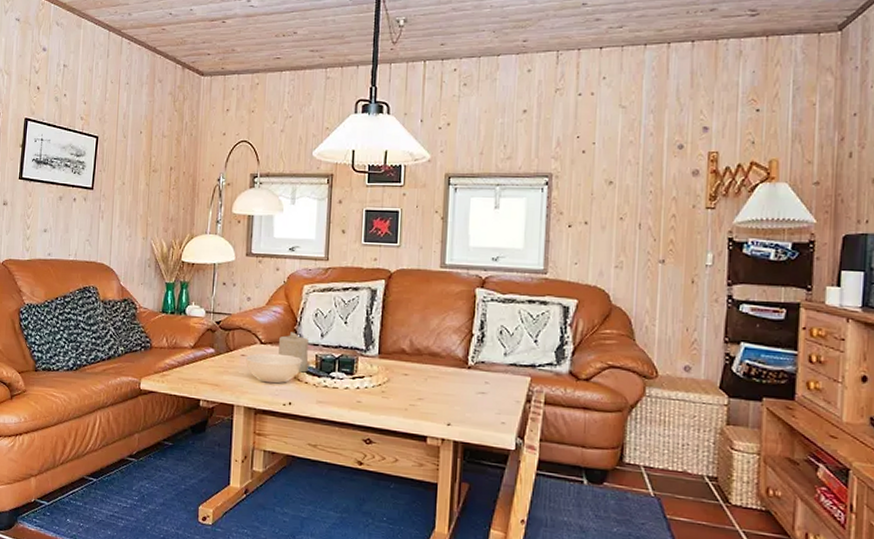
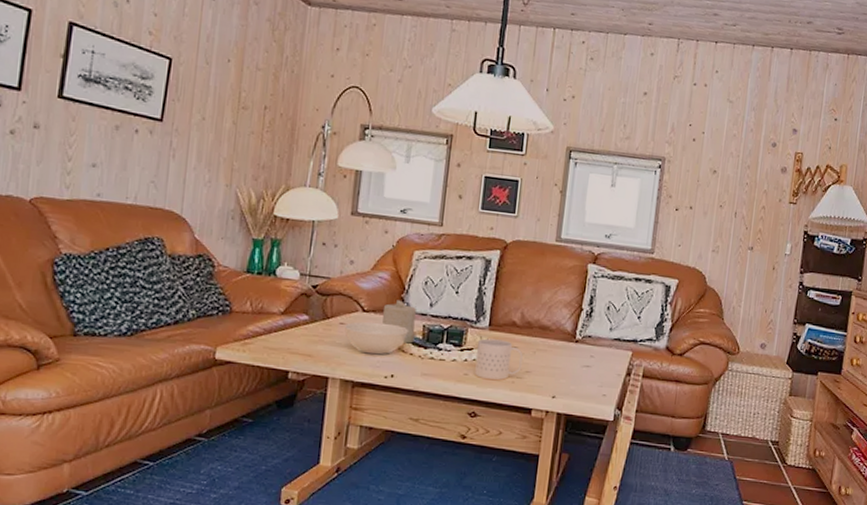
mug: none [368,366,414,408] -> present [475,338,523,381]

